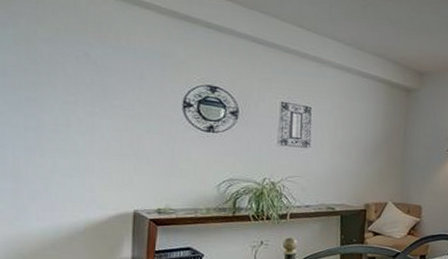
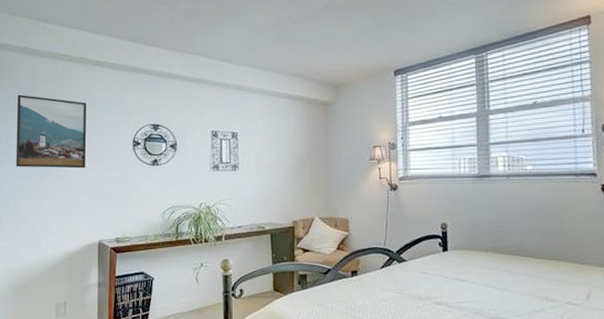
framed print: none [16,23,122,126] -> present [16,94,87,169]

